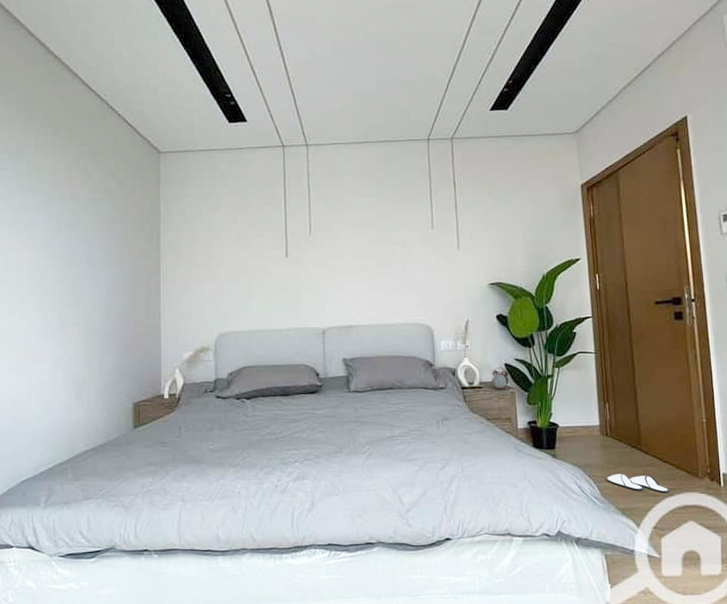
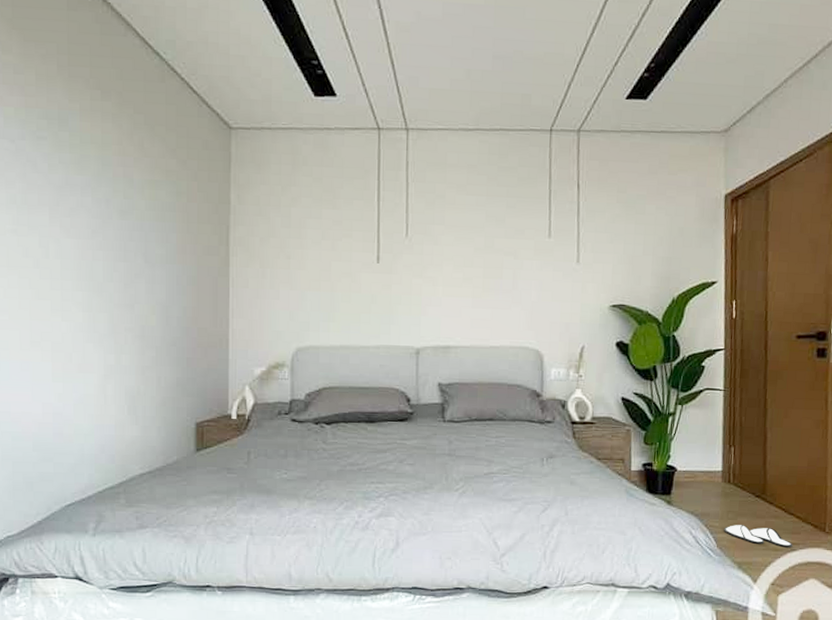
alarm clock: present [491,367,509,390] -> none [605,401,625,427]

